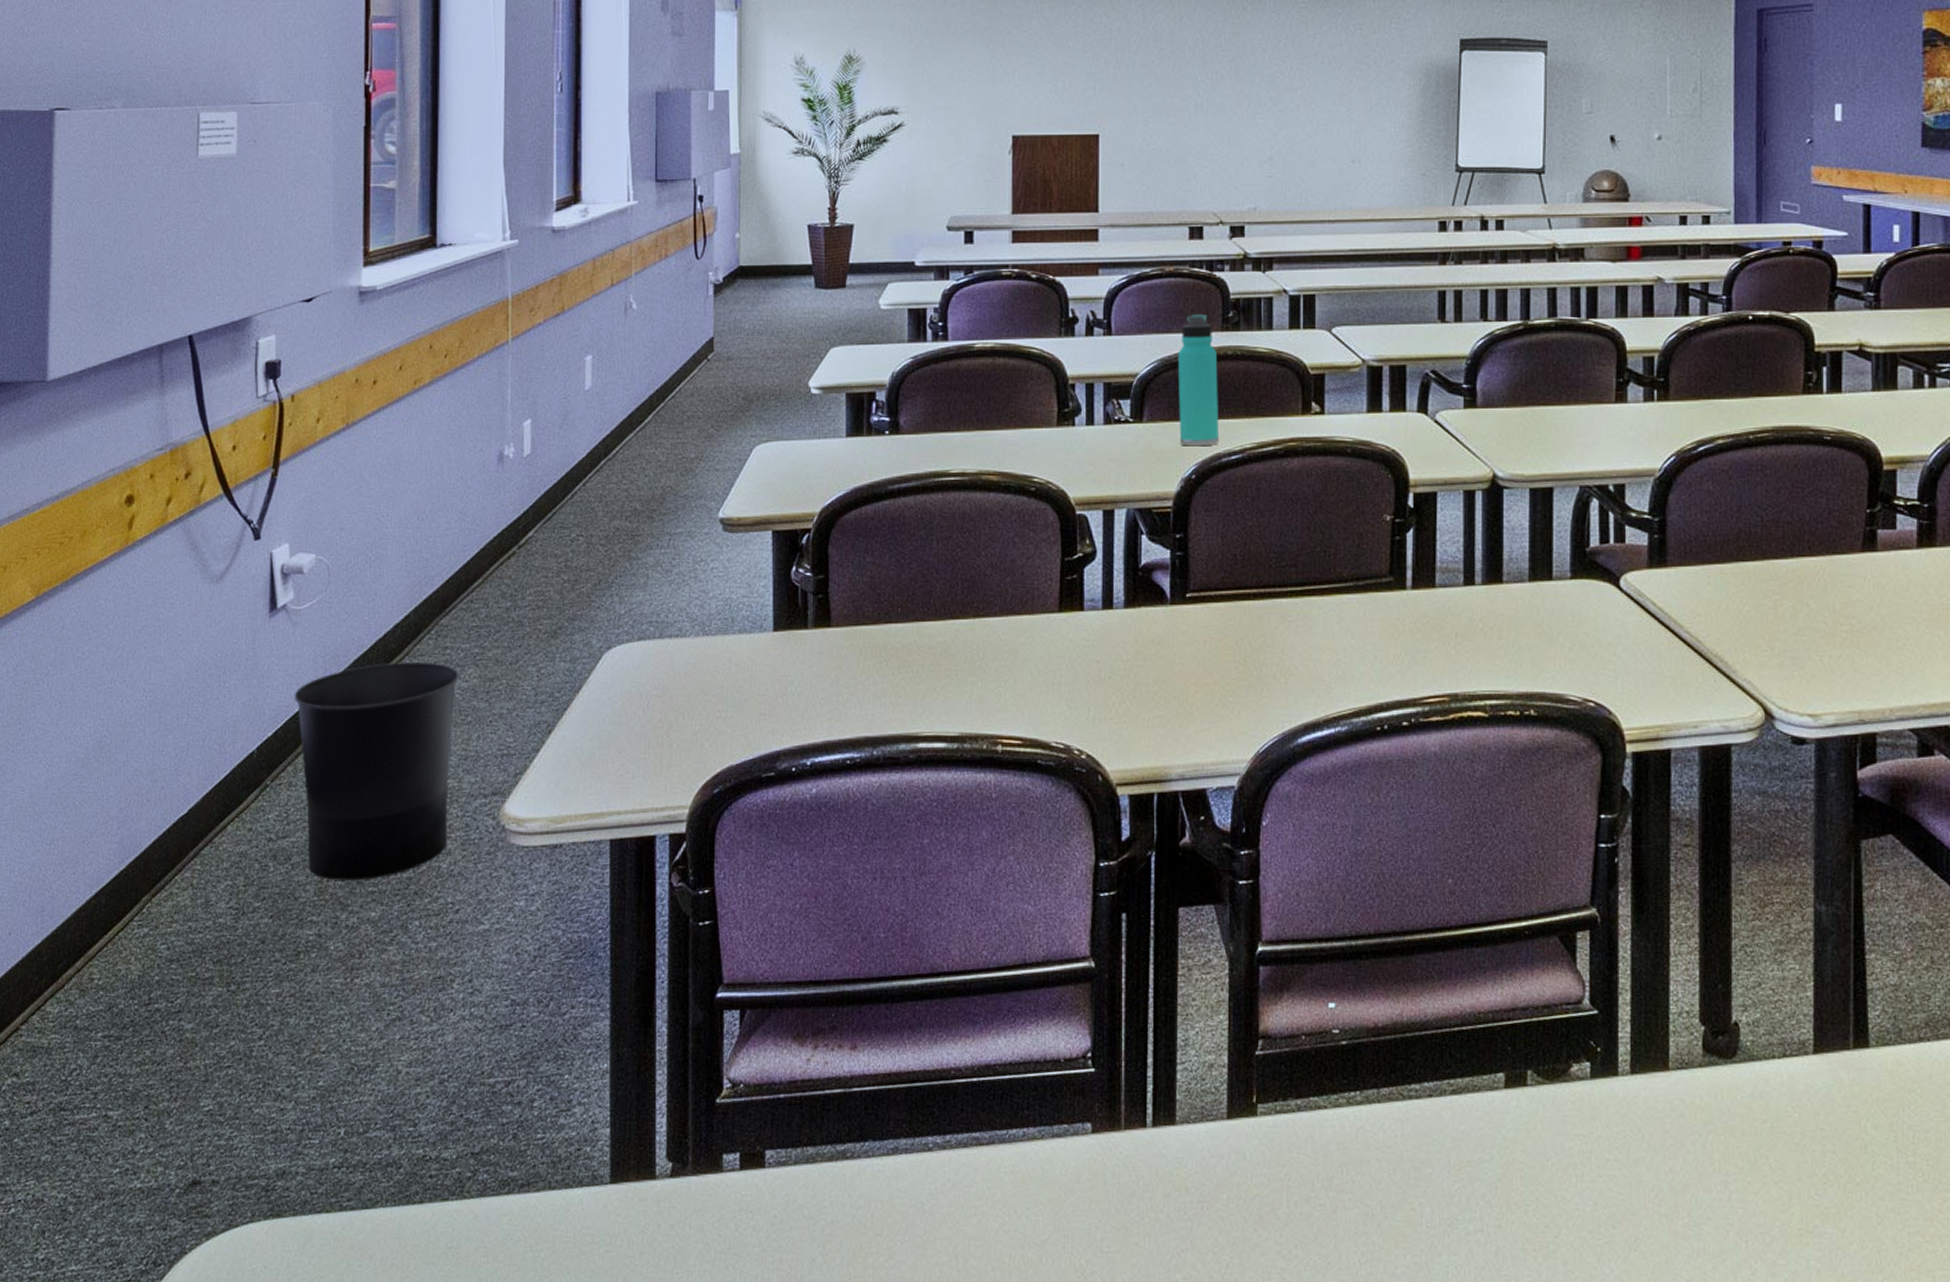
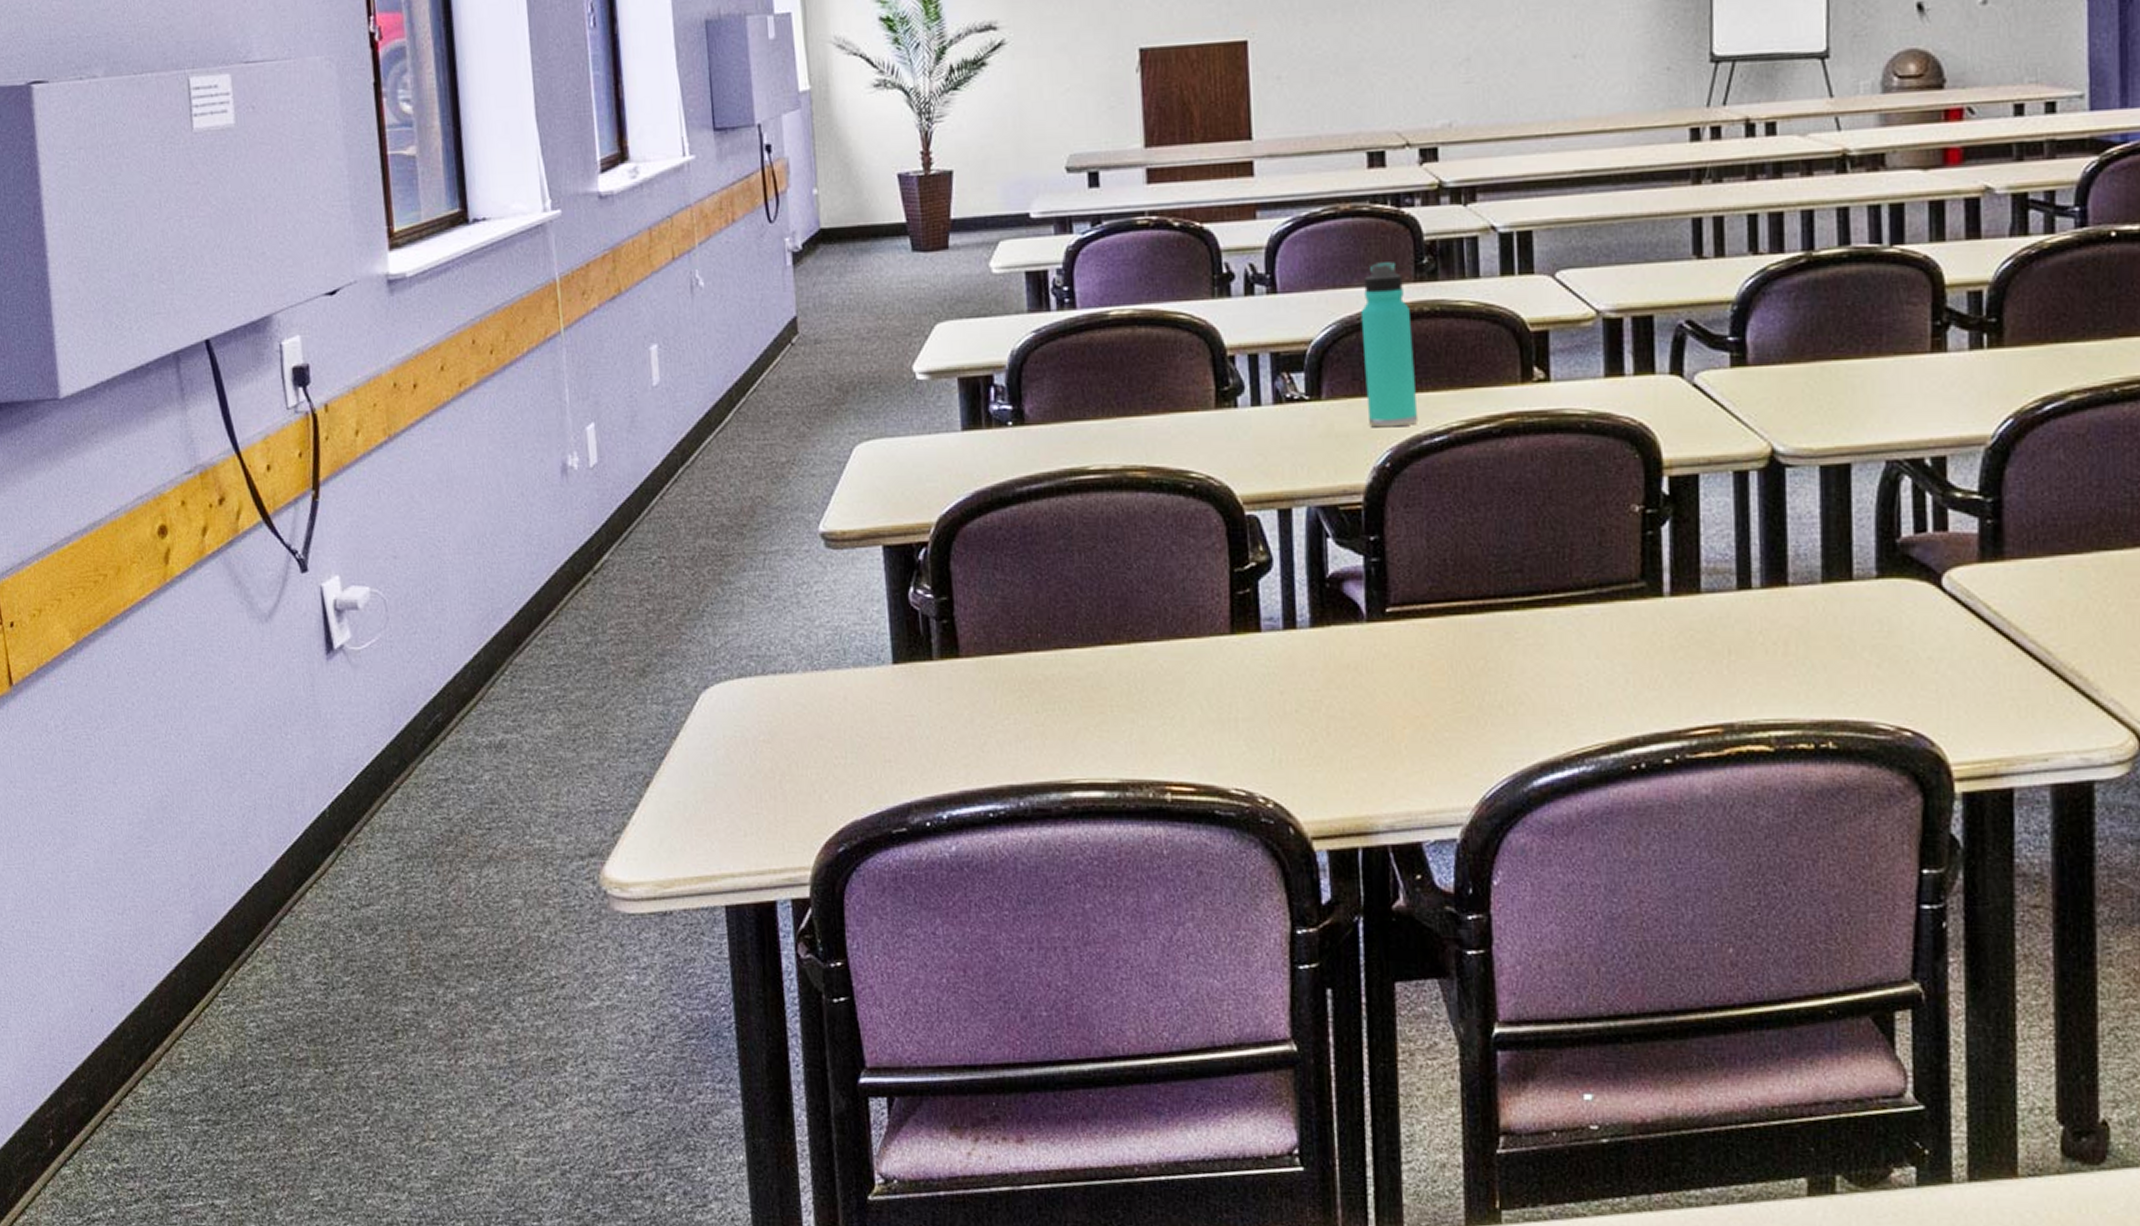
waste bin: present [294,661,459,881] -> none [362,706,545,953]

